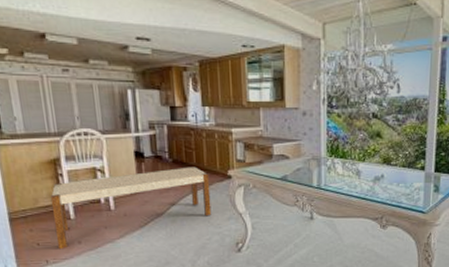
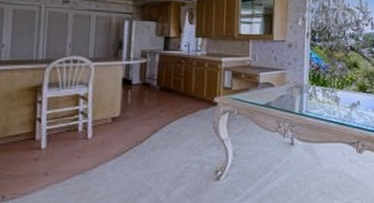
bench: present [50,167,212,250] -> none [19,94,195,183]

